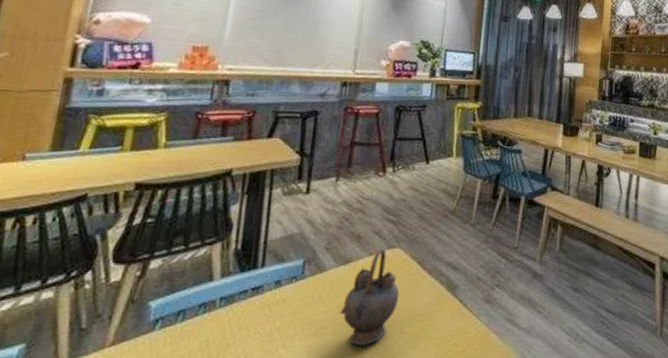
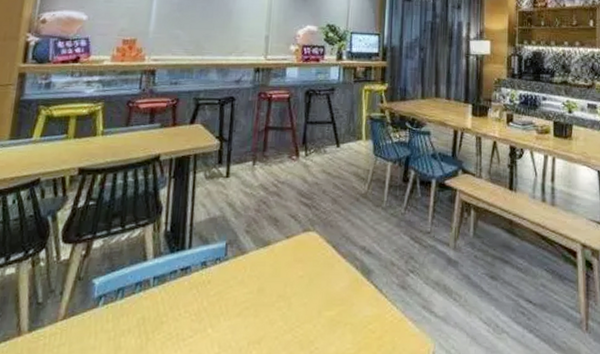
teapot: present [339,248,400,345] -> none [261,231,316,328]

